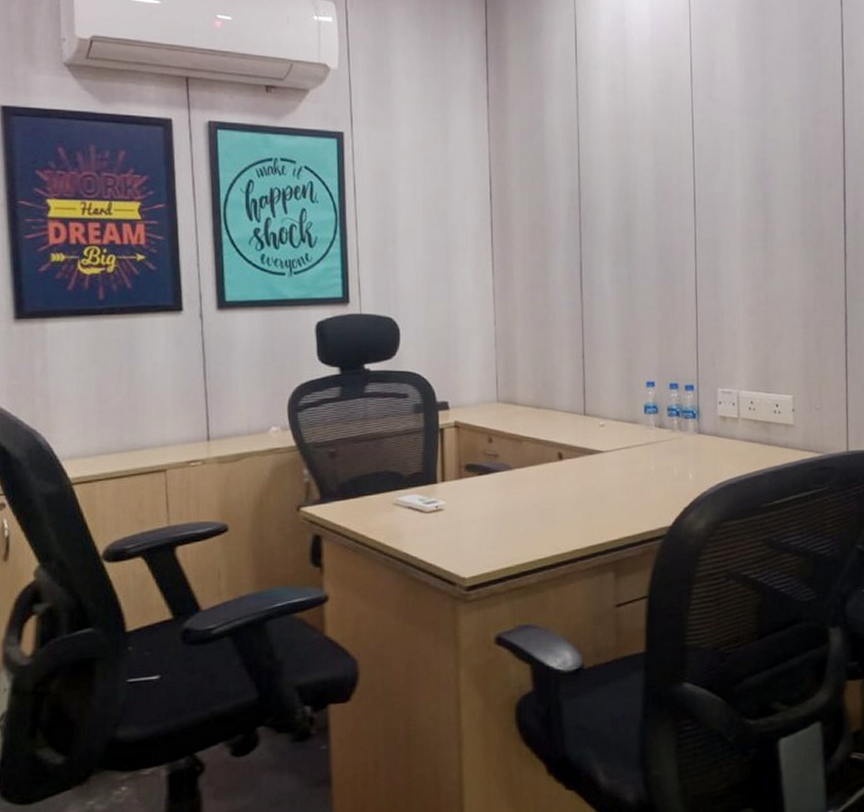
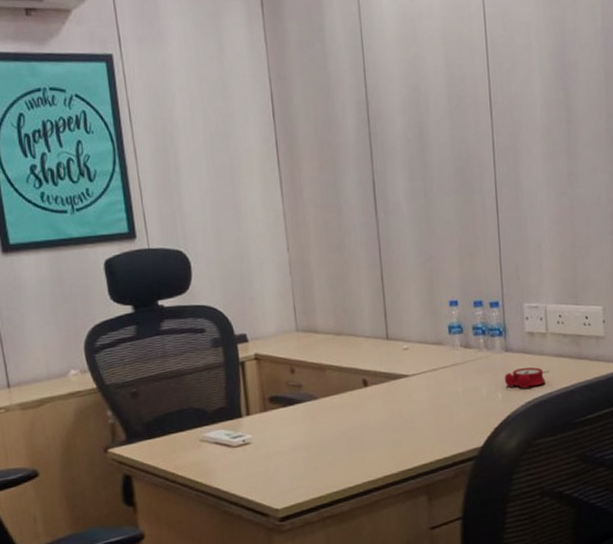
alarm clock: none [695,450,739,471] -> present [504,367,549,389]

